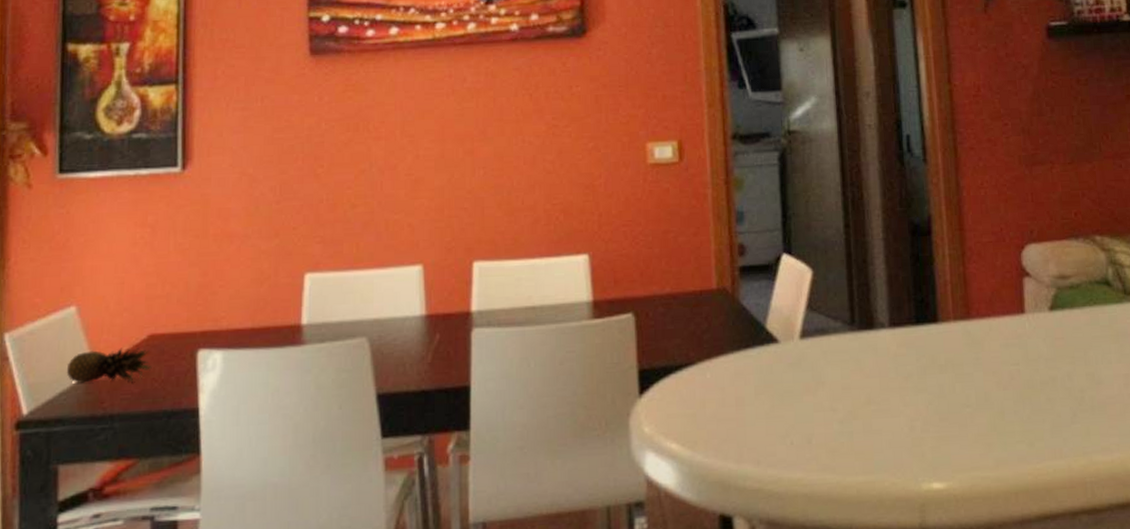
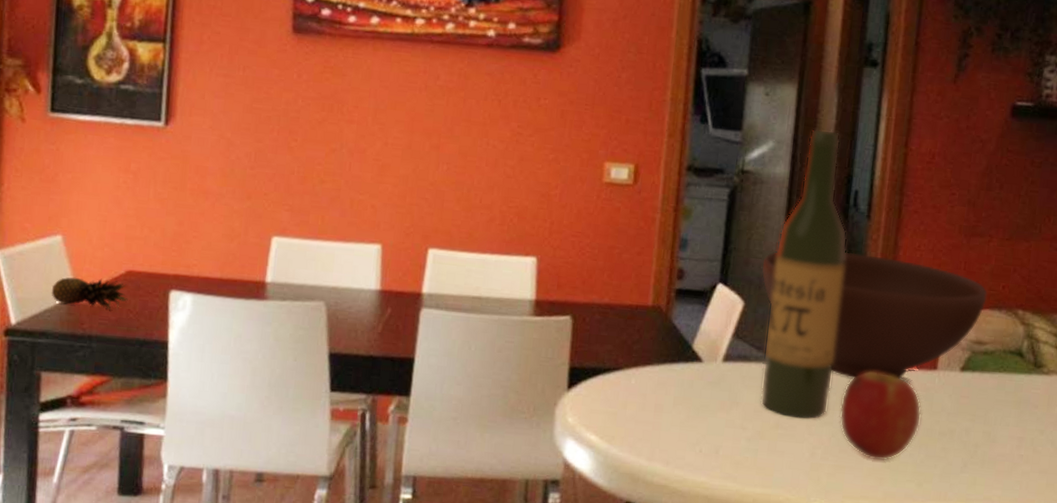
bowl: none [824,199,1062,337] -> present [762,250,987,379]
wine bottle: none [836,77,919,390] -> present [760,128,848,419]
fruit: none [931,324,1019,423] -> present [839,371,922,460]

